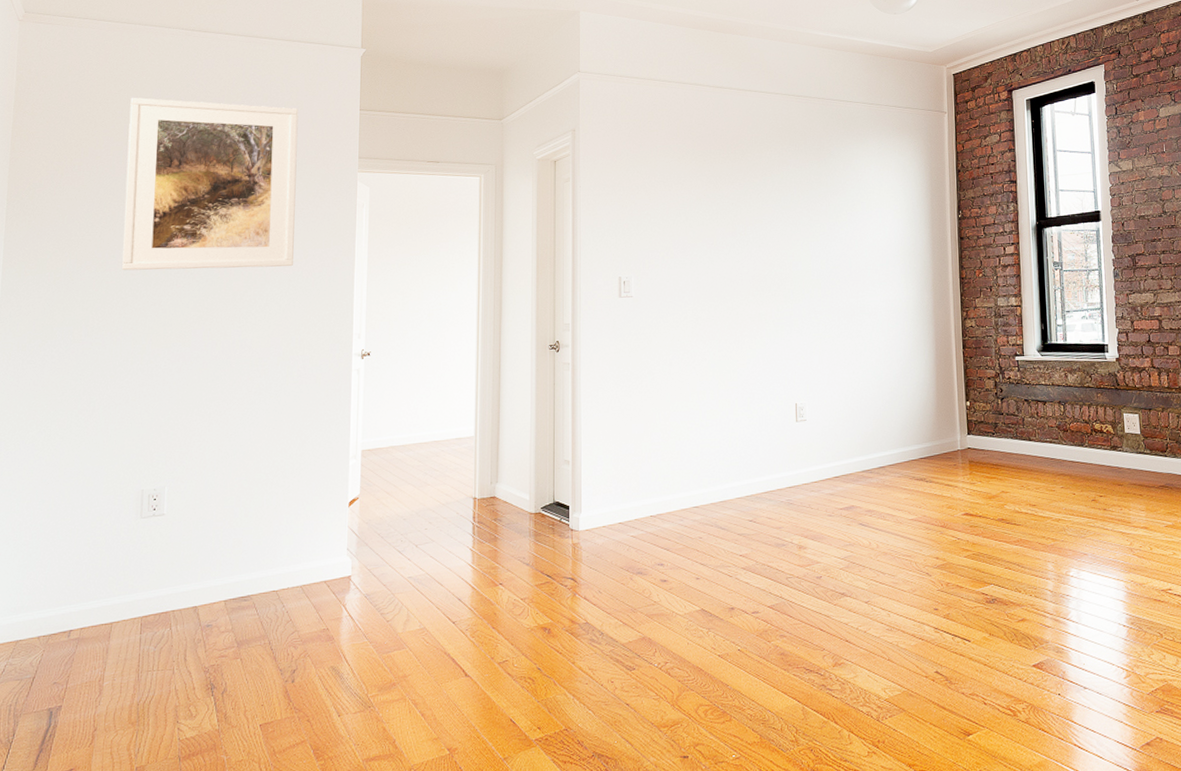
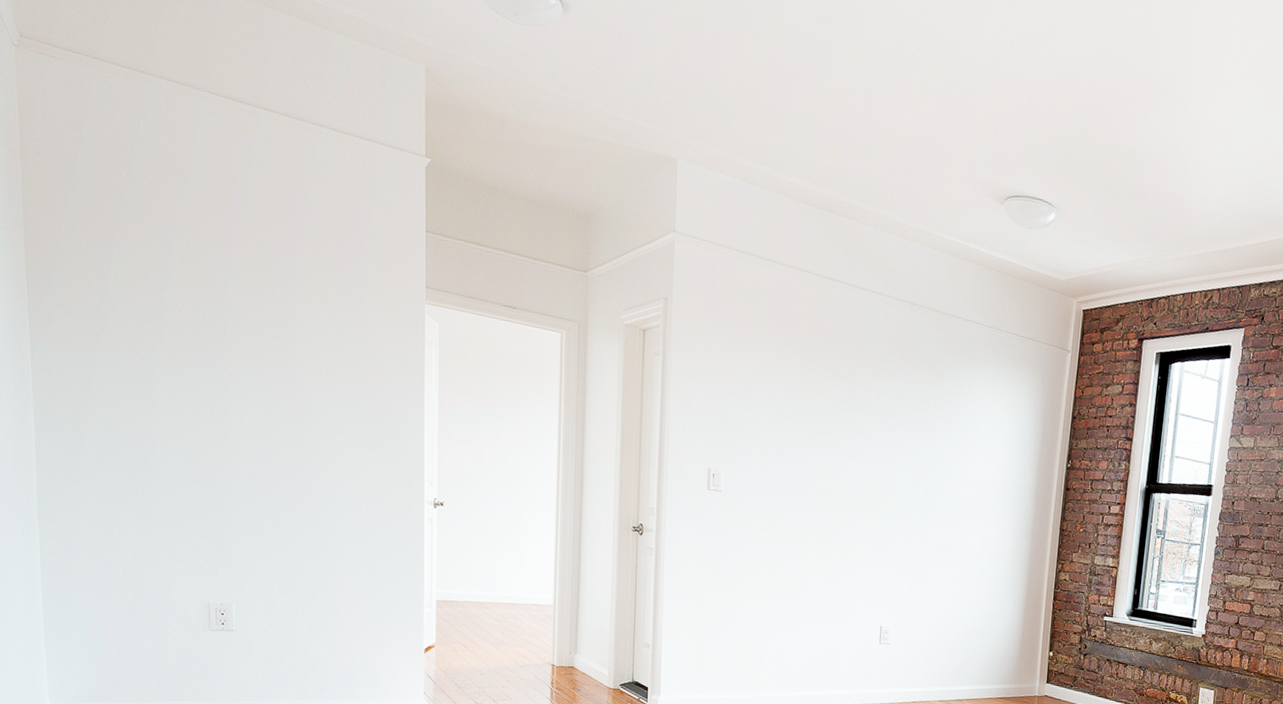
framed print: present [122,97,299,271] -> none [158,167,357,397]

